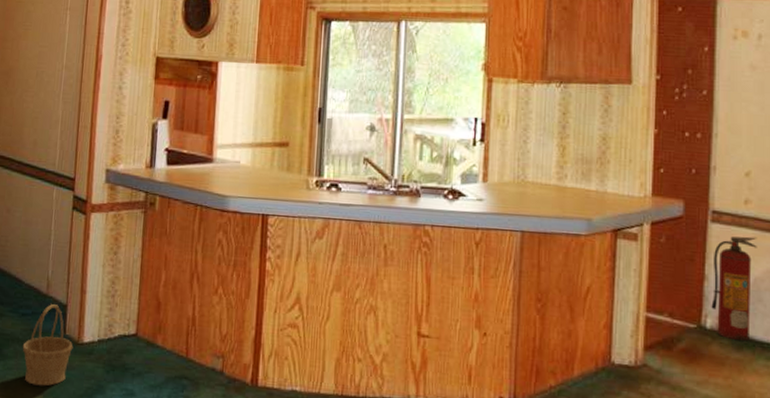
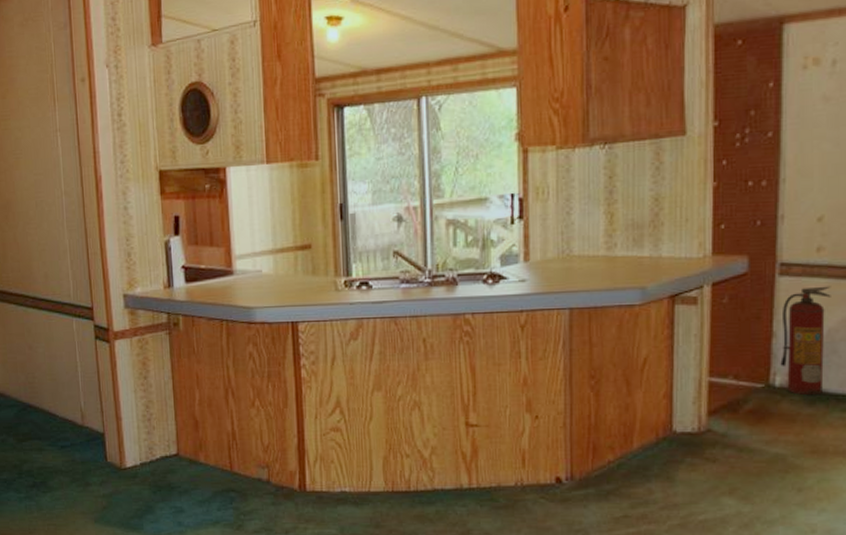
basket: present [22,304,74,386] -> none [66,434,117,512]

